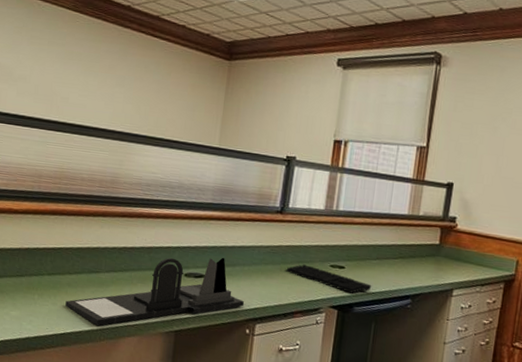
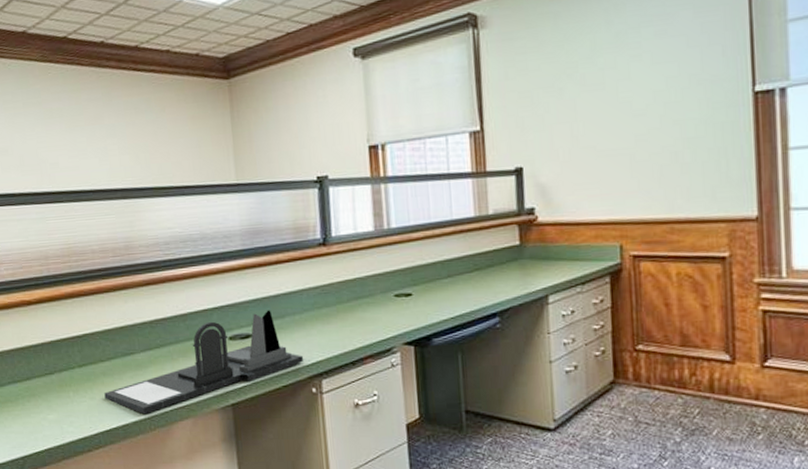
keyboard: present [286,264,372,294] -> none [343,299,449,324]

